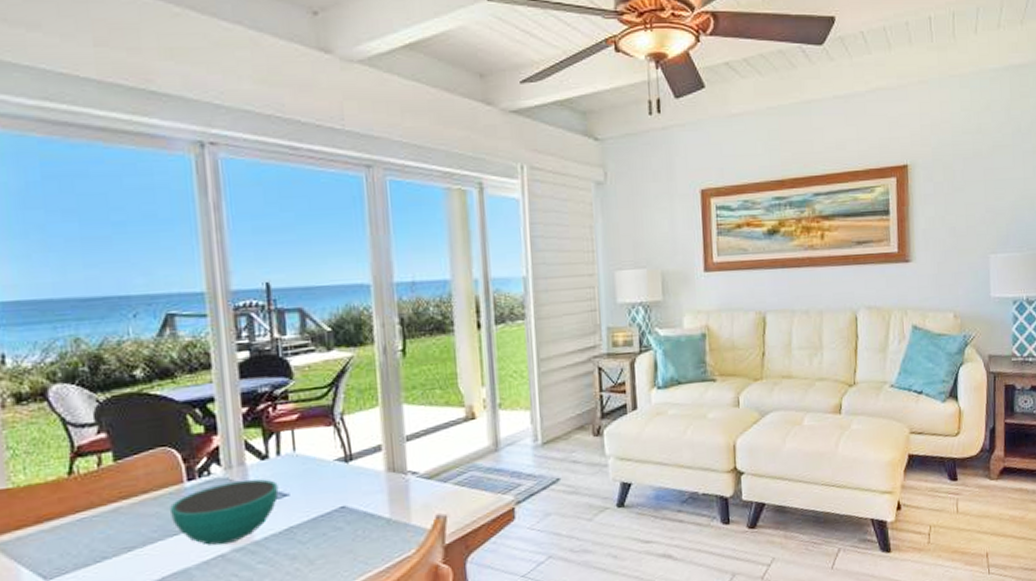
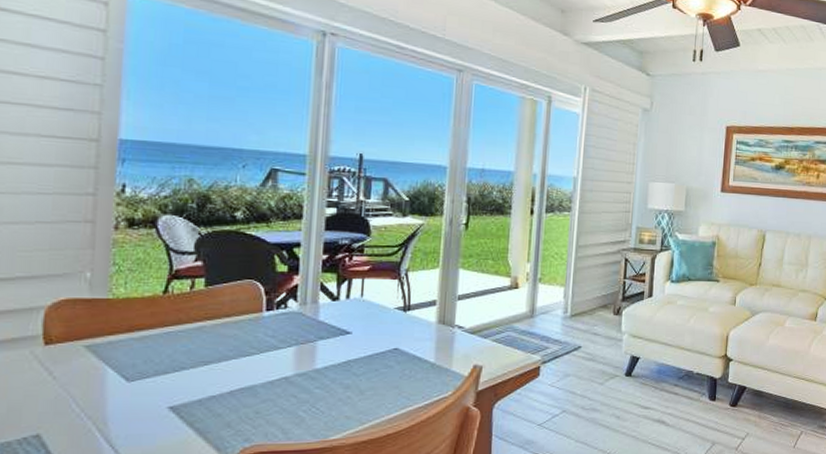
bowl: present [170,479,279,546] -> none [247,315,344,369]

